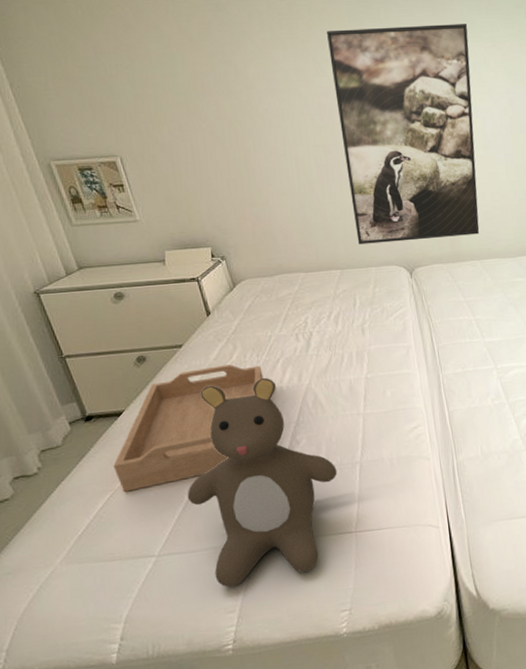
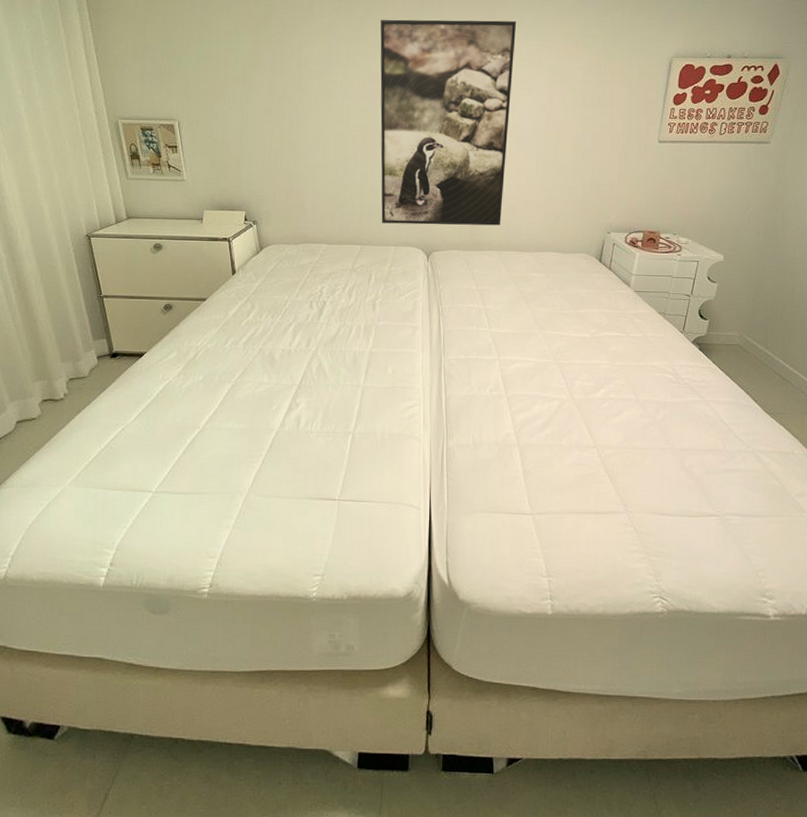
serving tray: present [113,364,263,492] -> none [129,322,275,428]
teddy bear: present [187,377,338,588] -> none [189,338,330,534]

